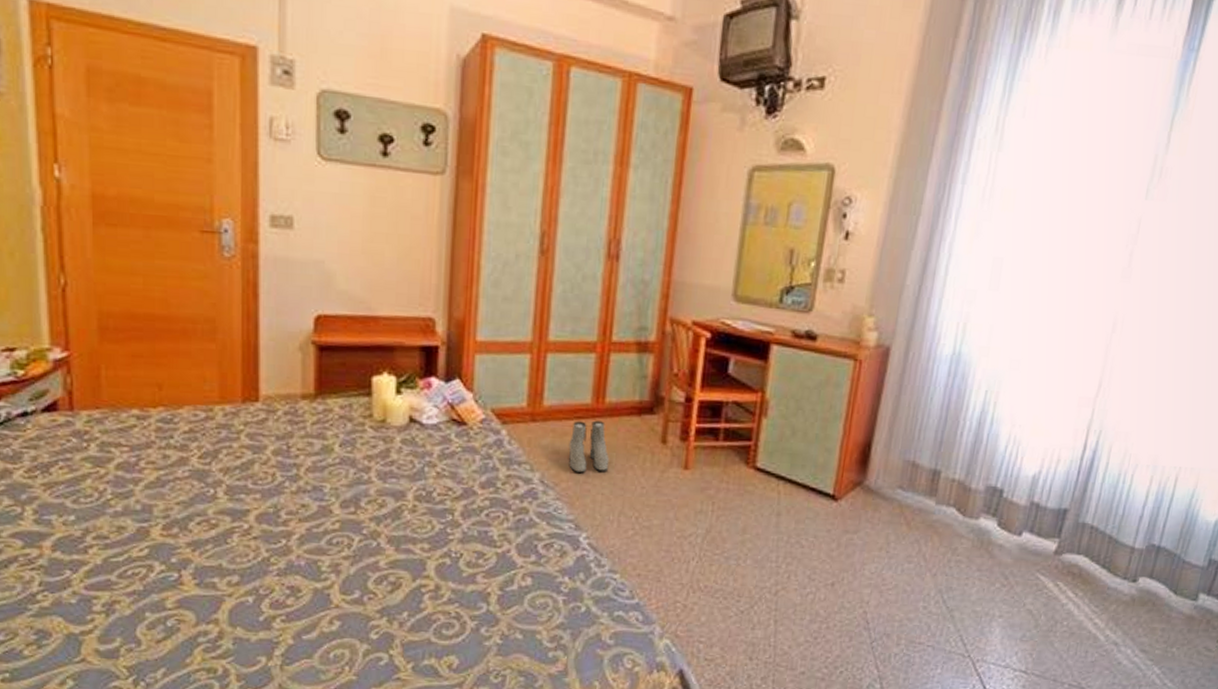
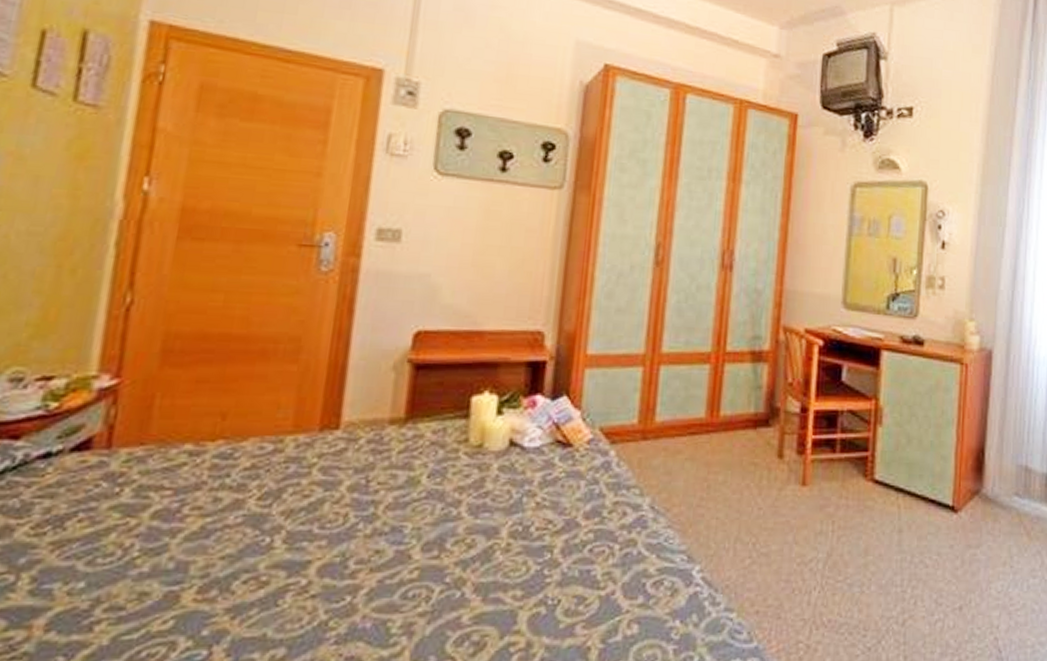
boots: present [568,420,610,473] -> none [681,436,725,495]

